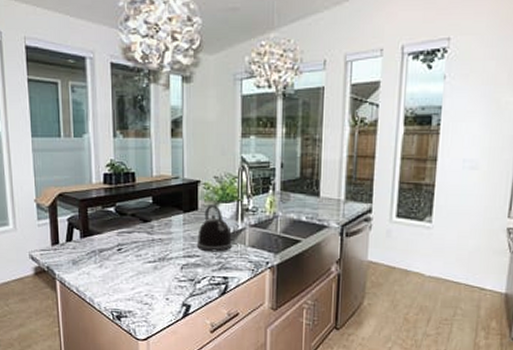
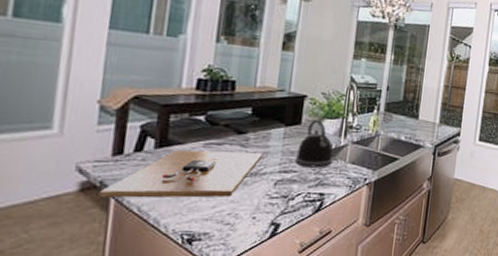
cutting board: none [47,238,168,280] -> present [98,149,264,198]

